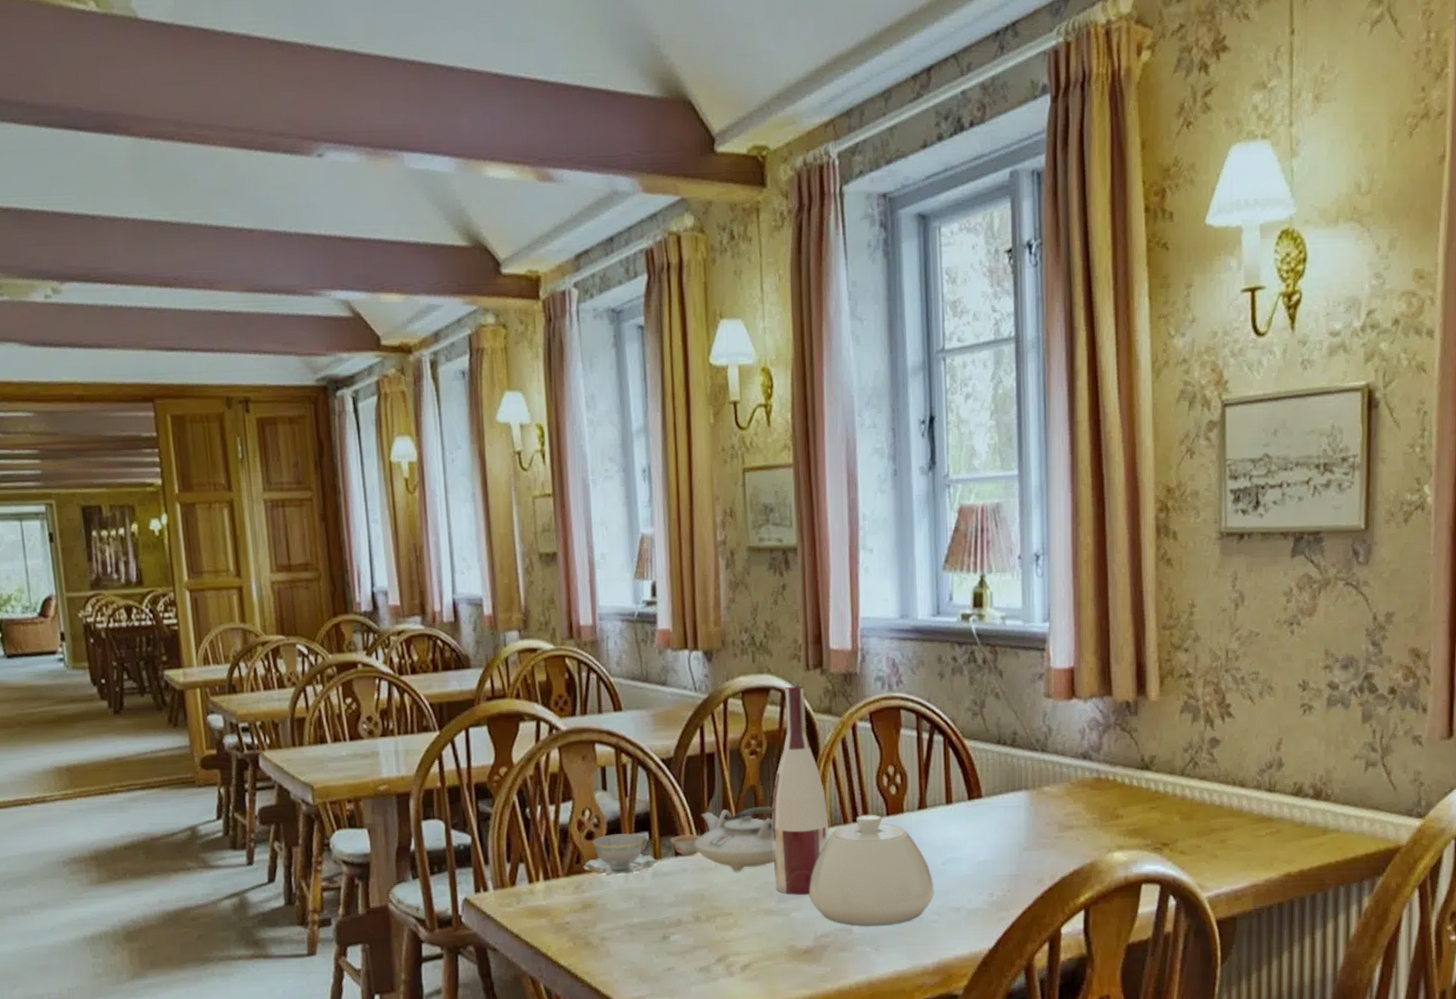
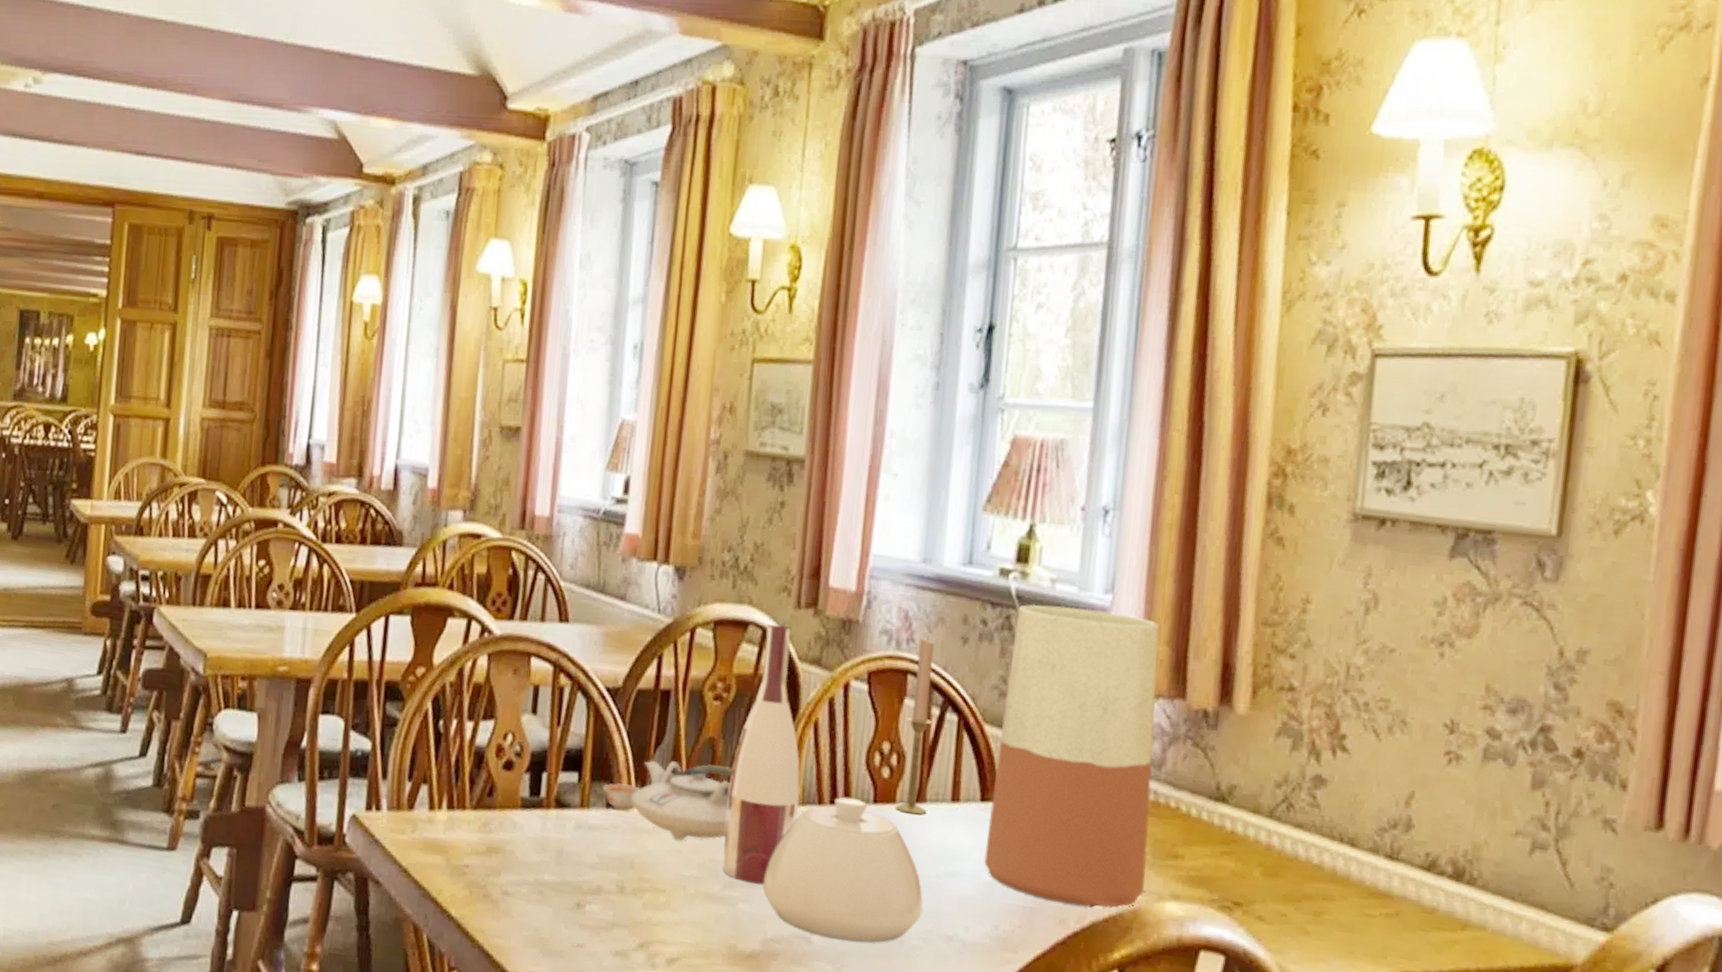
teacup: present [583,833,658,874] -> none [495,768,584,819]
candlestick: none [903,677,929,819] -> present [895,636,935,815]
vase: none [976,636,1097,868] -> present [984,604,1160,908]

